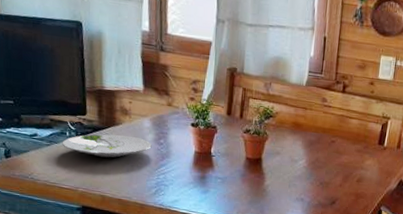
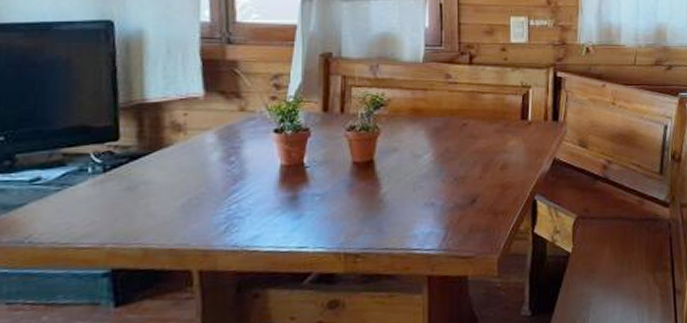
plate: present [62,134,152,158] -> none [80,159,218,195]

